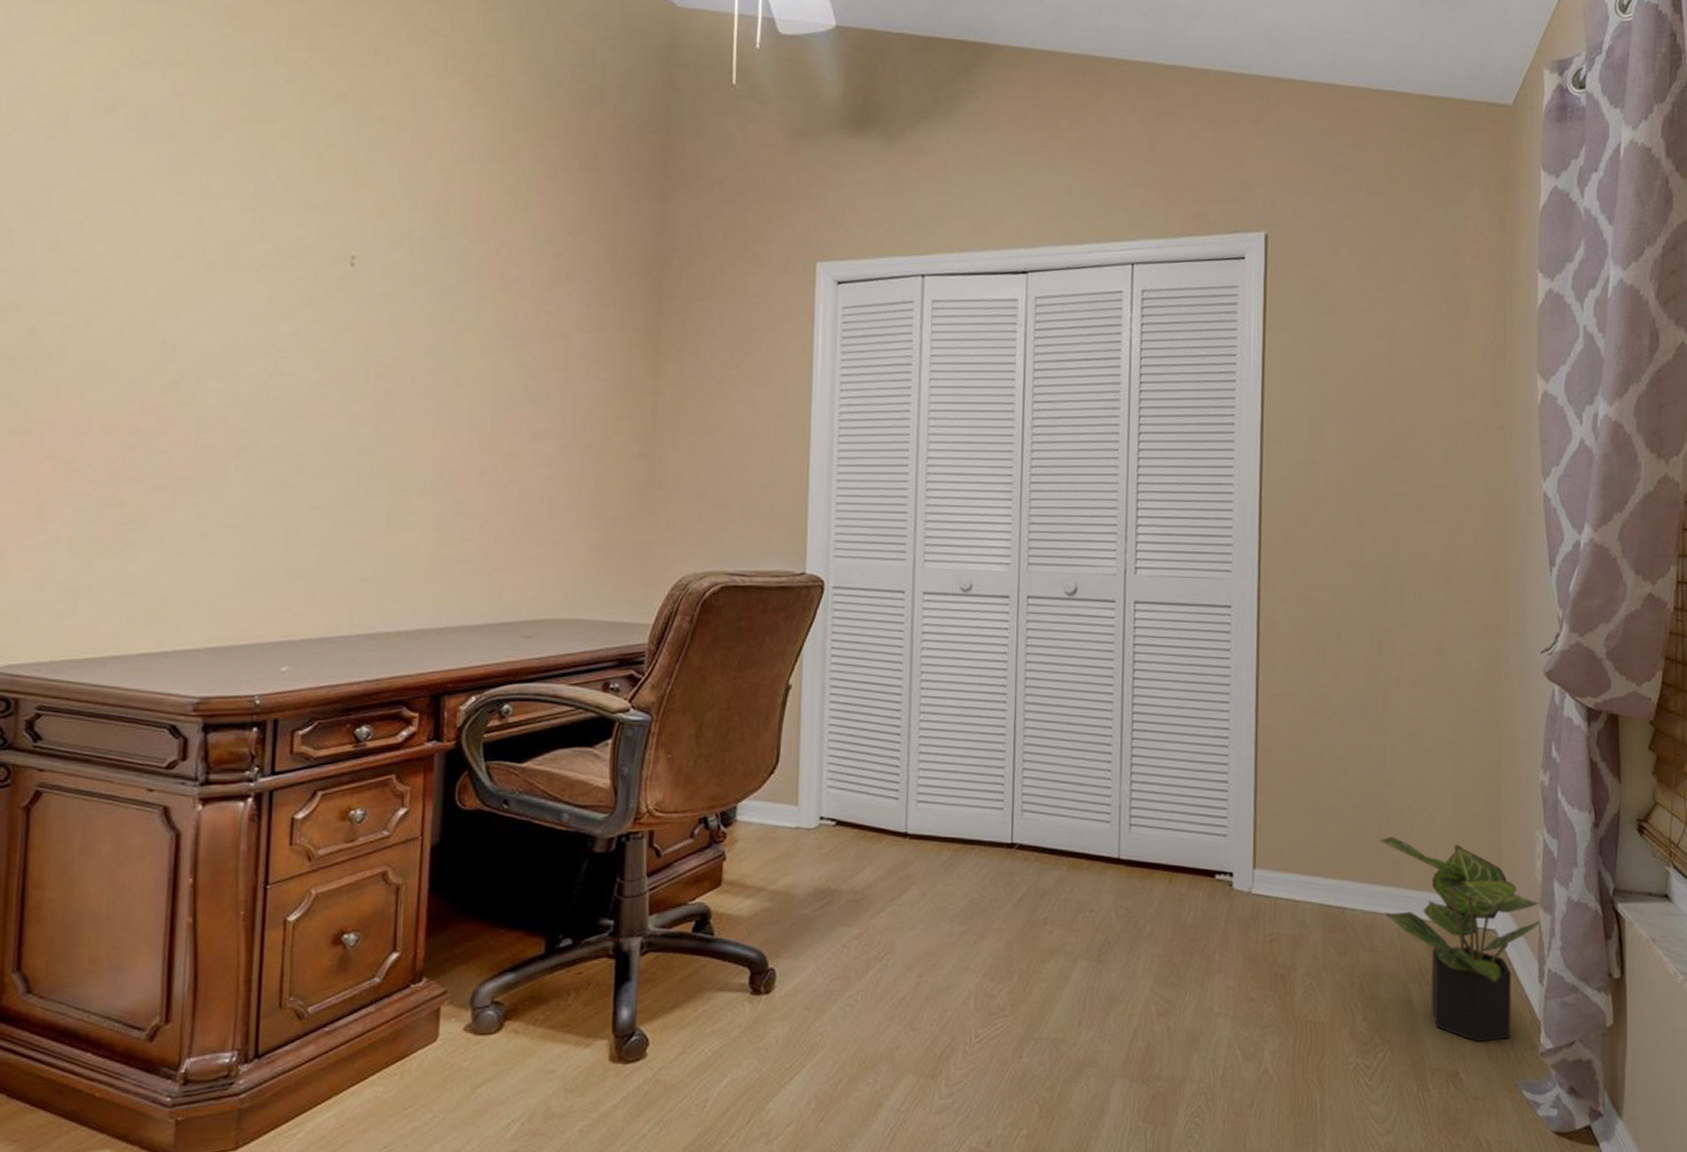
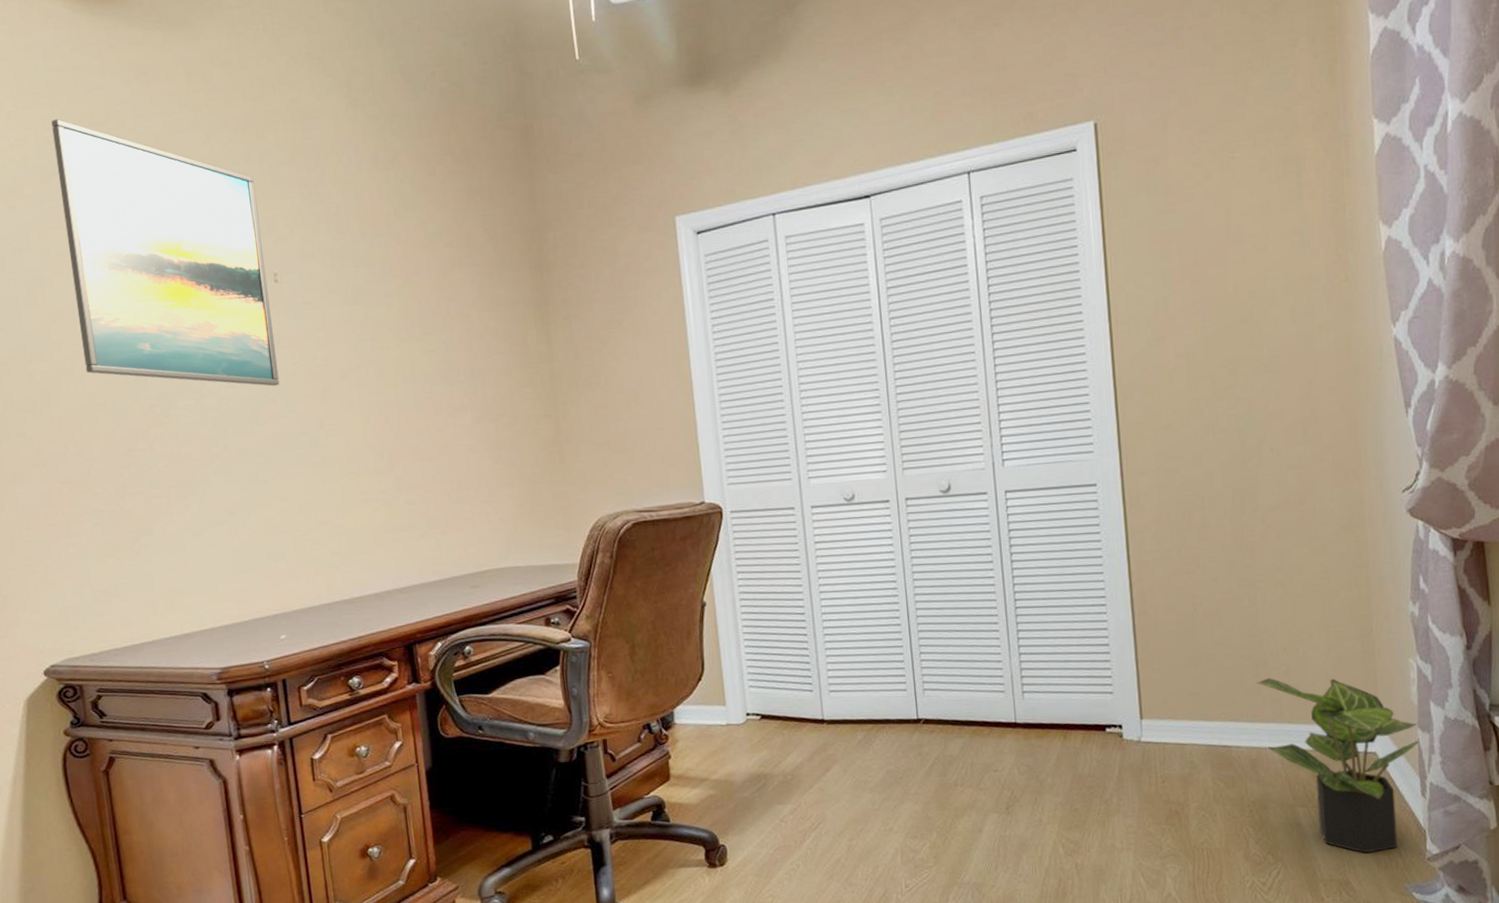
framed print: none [102,50,348,380] -> present [51,118,280,386]

